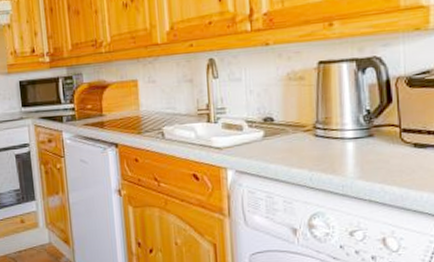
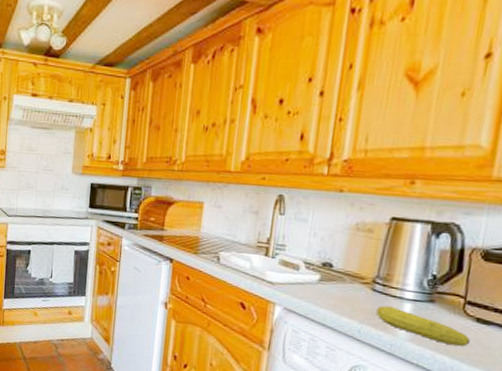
fruit: none [323,148,413,175] -> present [376,306,471,347]

